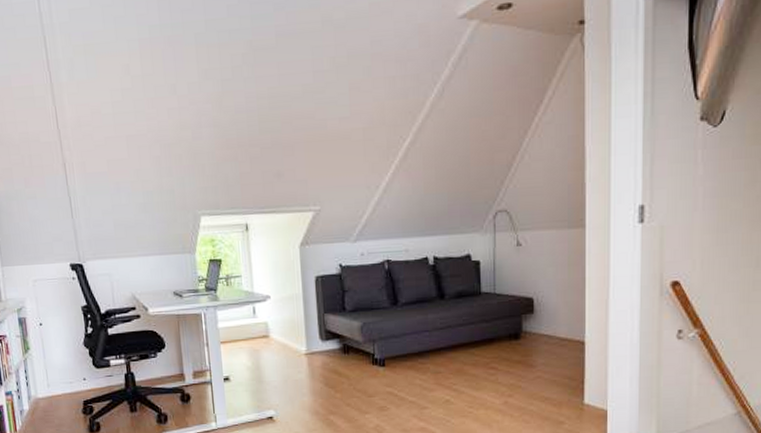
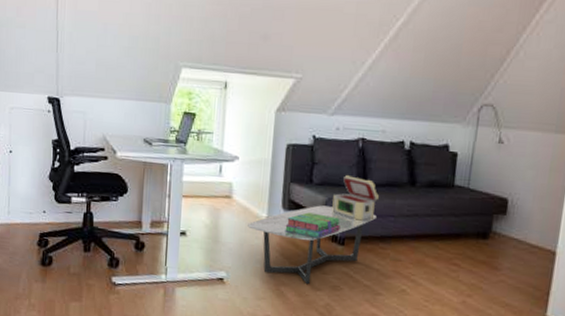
coffee table: none [289,330,412,410] -> present [248,205,377,285]
stack of books: none [325,339,379,364] -> present [285,212,341,238]
decorative box: none [367,298,411,340] -> present [332,175,379,221]

